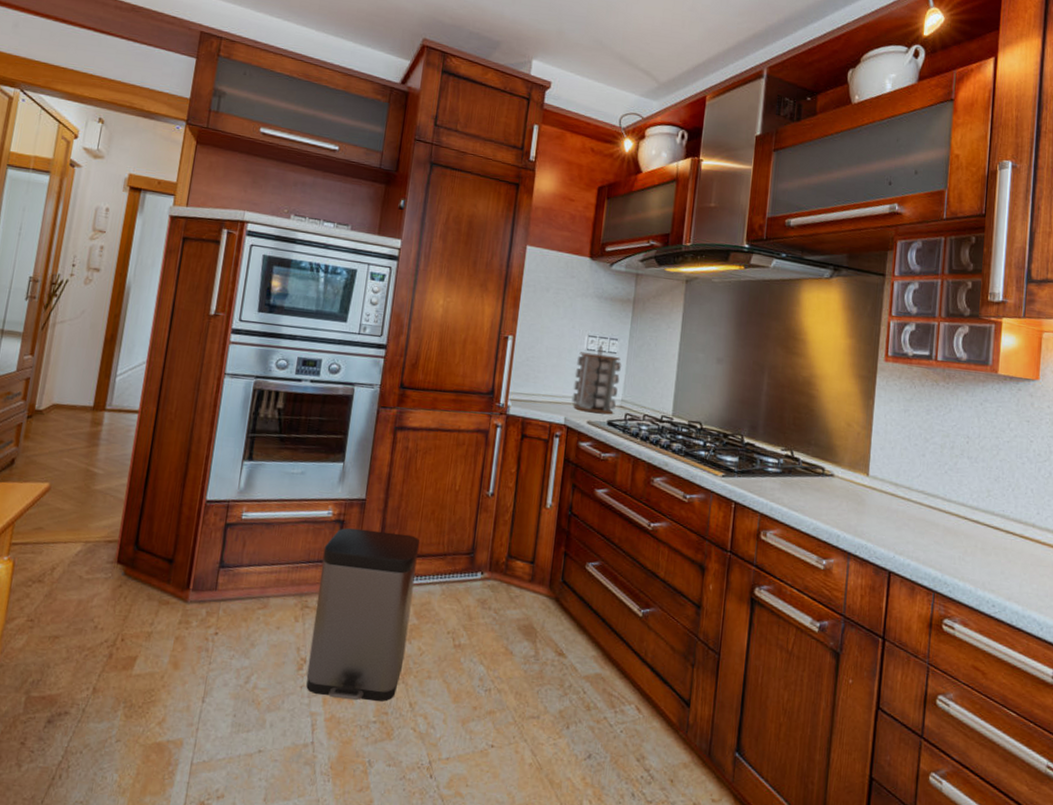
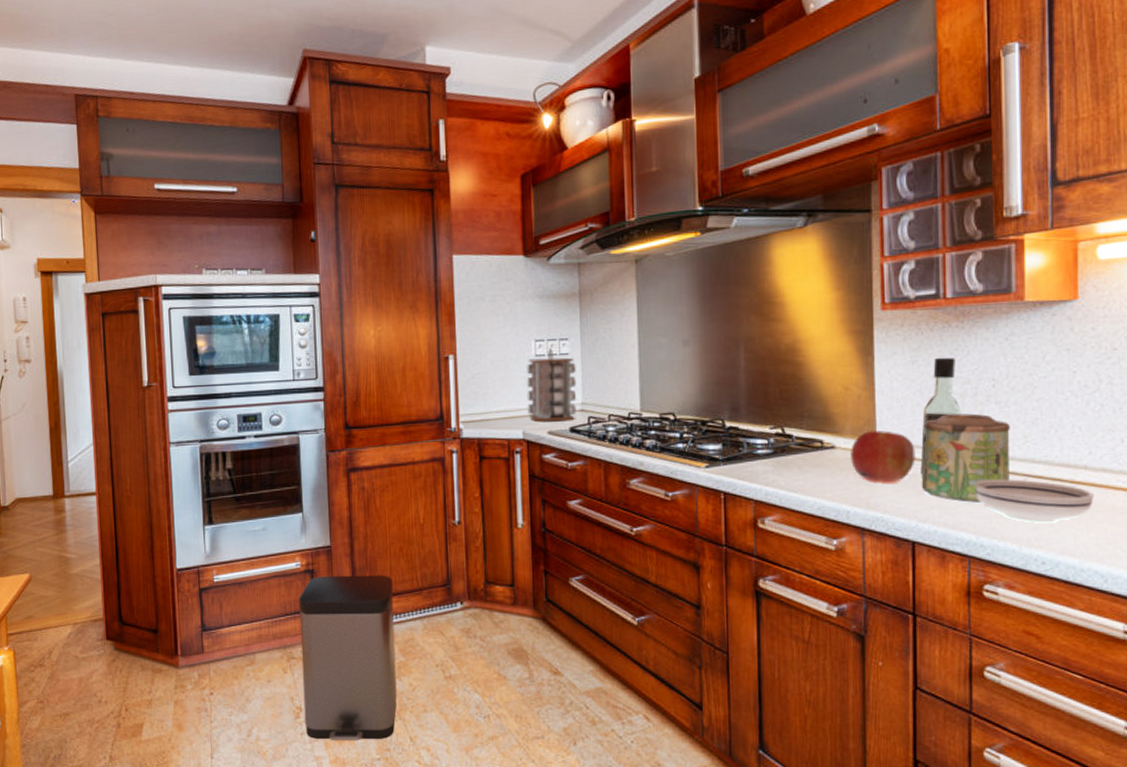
fruit: none [844,465,900,515] -> present [849,430,916,483]
canister: none [901,461,977,545] -> present [921,413,1010,504]
bottle: none [902,410,941,512] -> present [920,357,962,475]
bowl: none [944,523,1039,570] -> present [975,478,1094,523]

